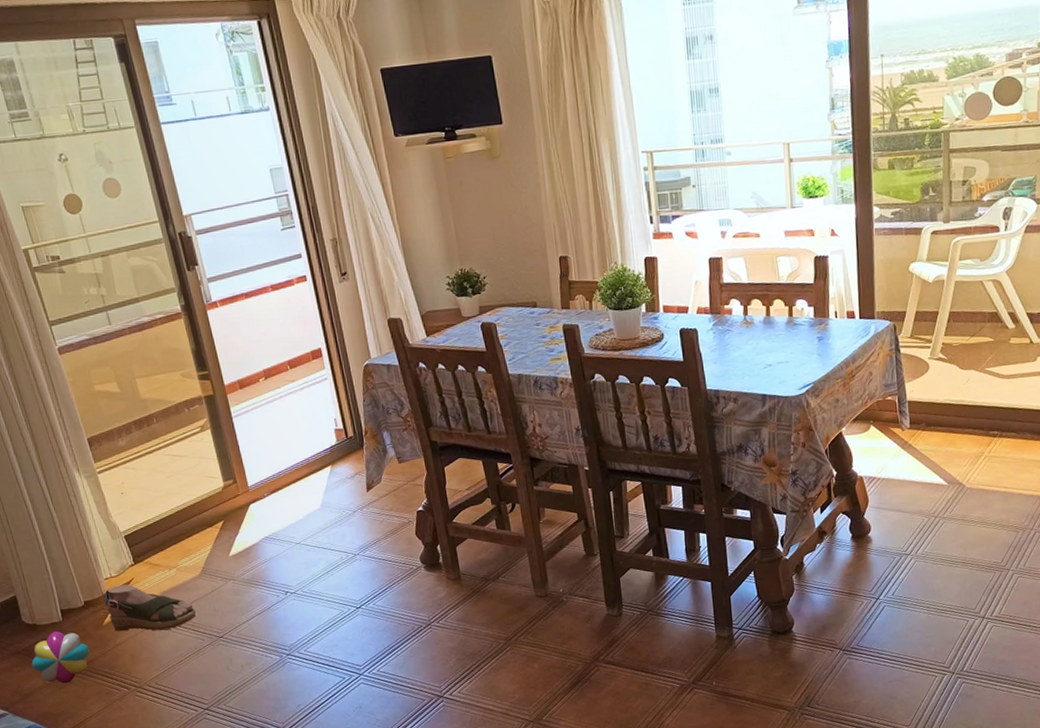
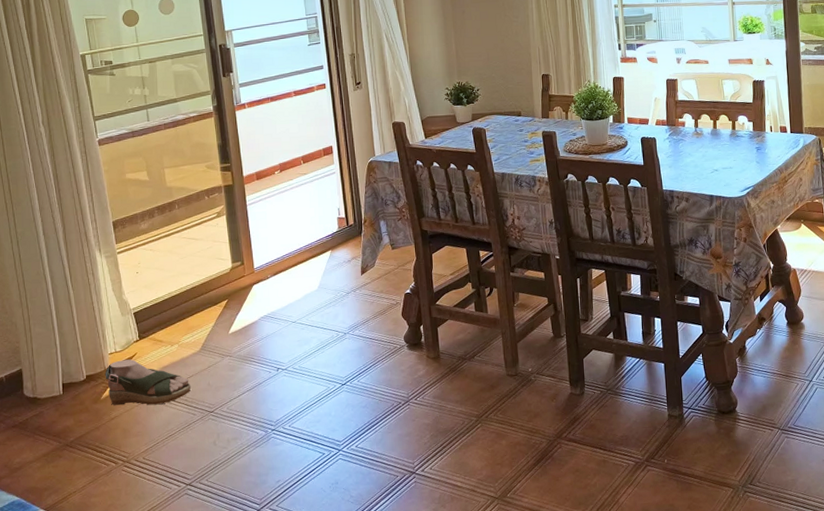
beach ball: present [31,631,90,684] -> none [26,405,85,458]

